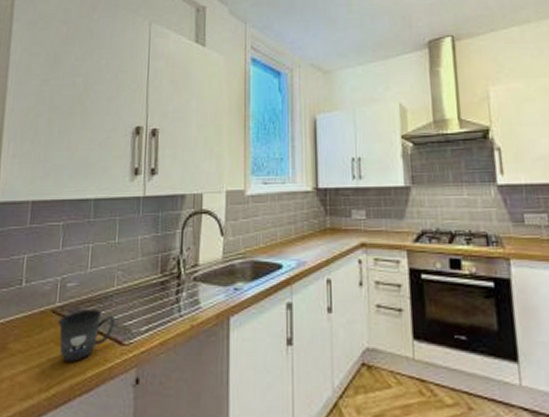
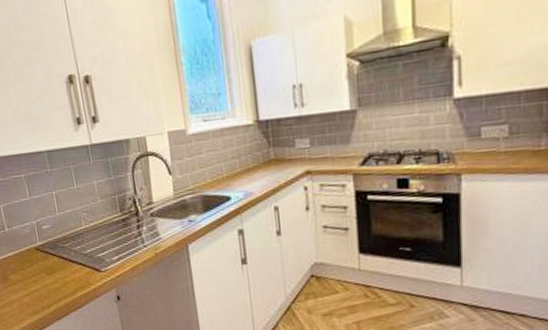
mug: present [58,310,116,362] -> none [43,245,91,286]

